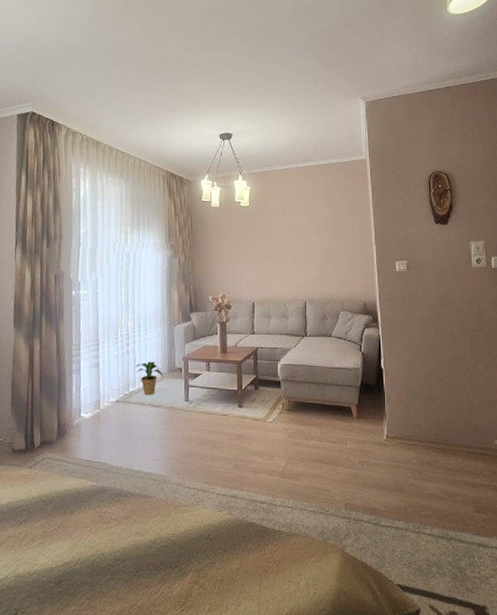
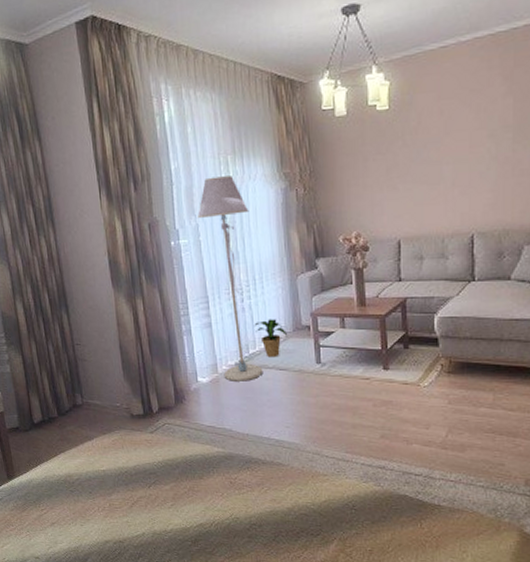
floor lamp: none [97,242,141,417] -> present [196,176,263,381]

